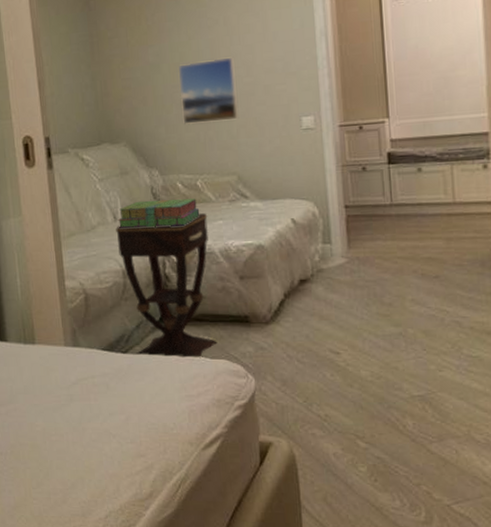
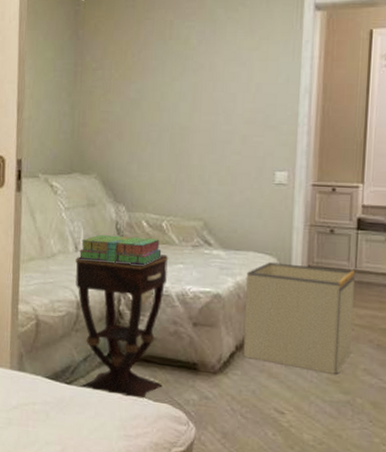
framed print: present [179,57,239,124] -> none [156,102,215,166]
storage bin: none [286,205,398,309] -> present [243,262,355,374]

